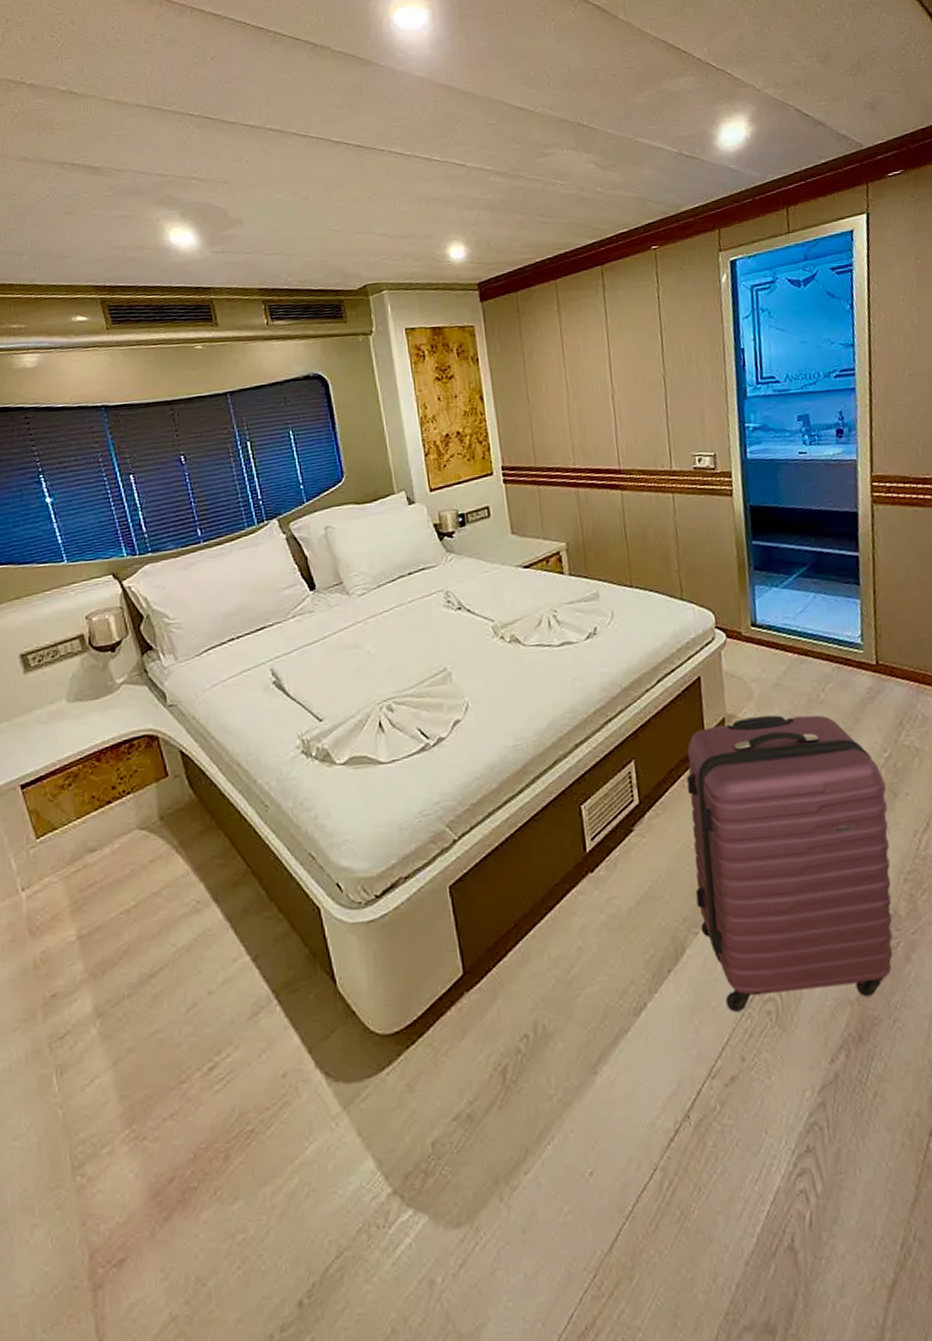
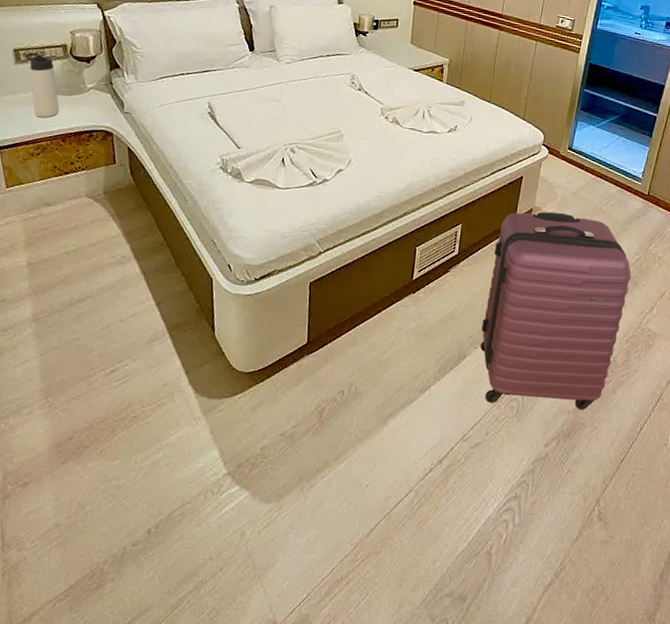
thermos bottle: none [34,653,88,736] -> present [24,52,60,118]

